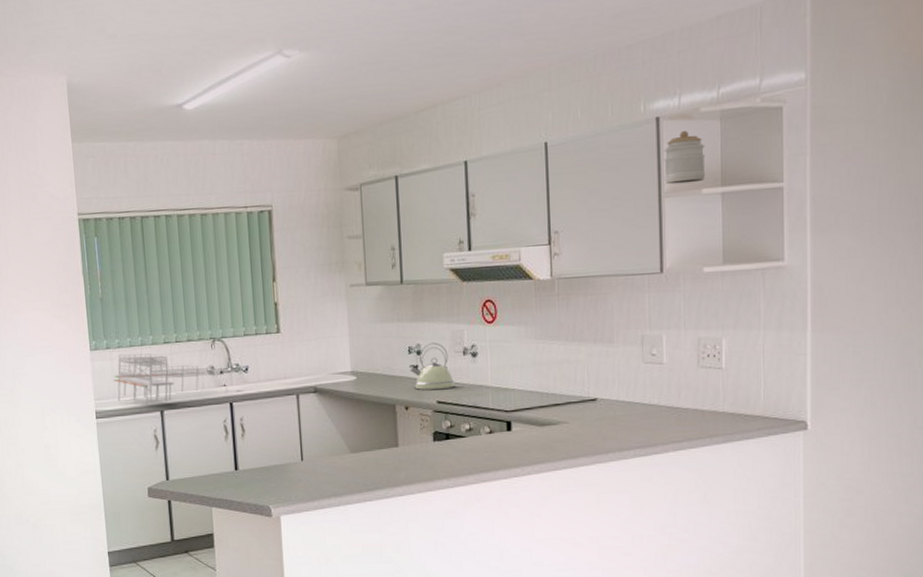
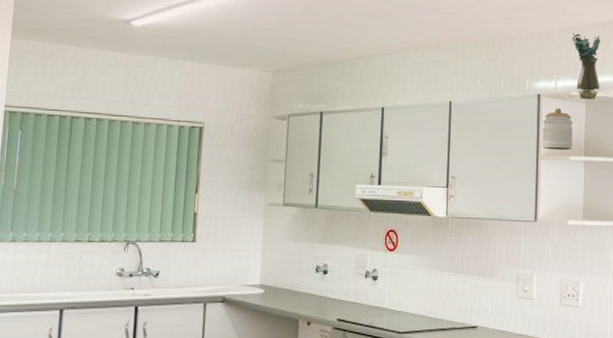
architectural model: present [113,353,215,407] -> none [14,248,124,305]
kettle: present [409,342,455,391] -> none [315,264,355,309]
vase: none [699,28,740,116] -> present [572,33,600,100]

